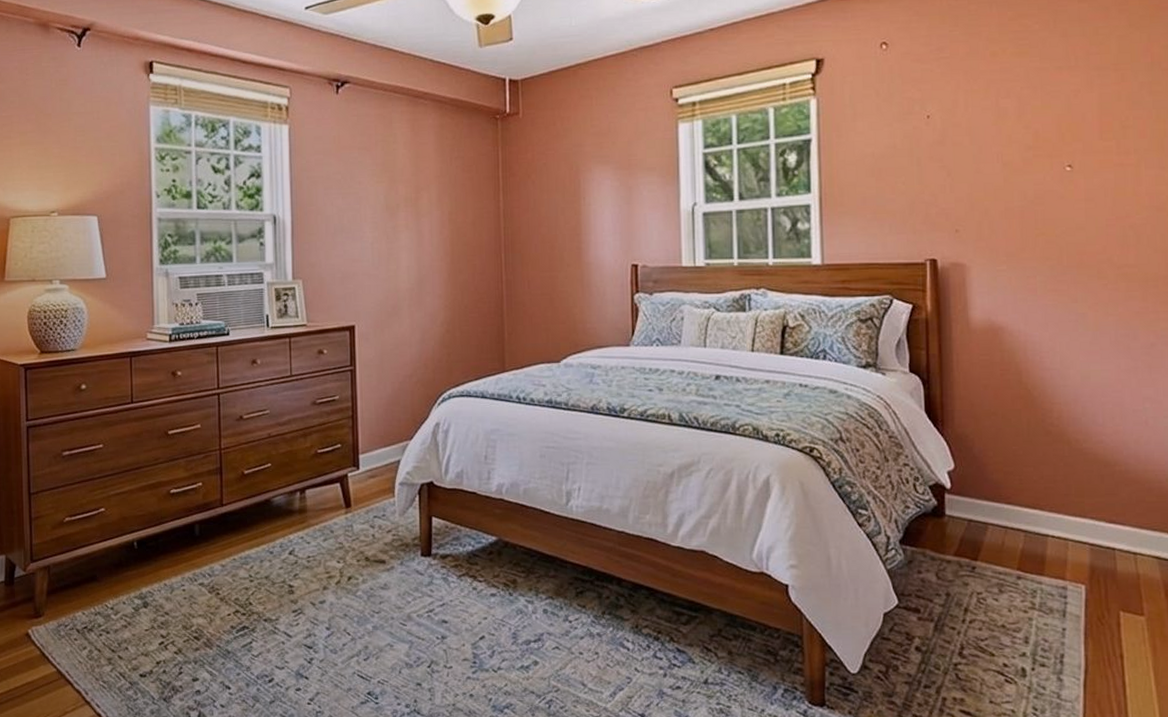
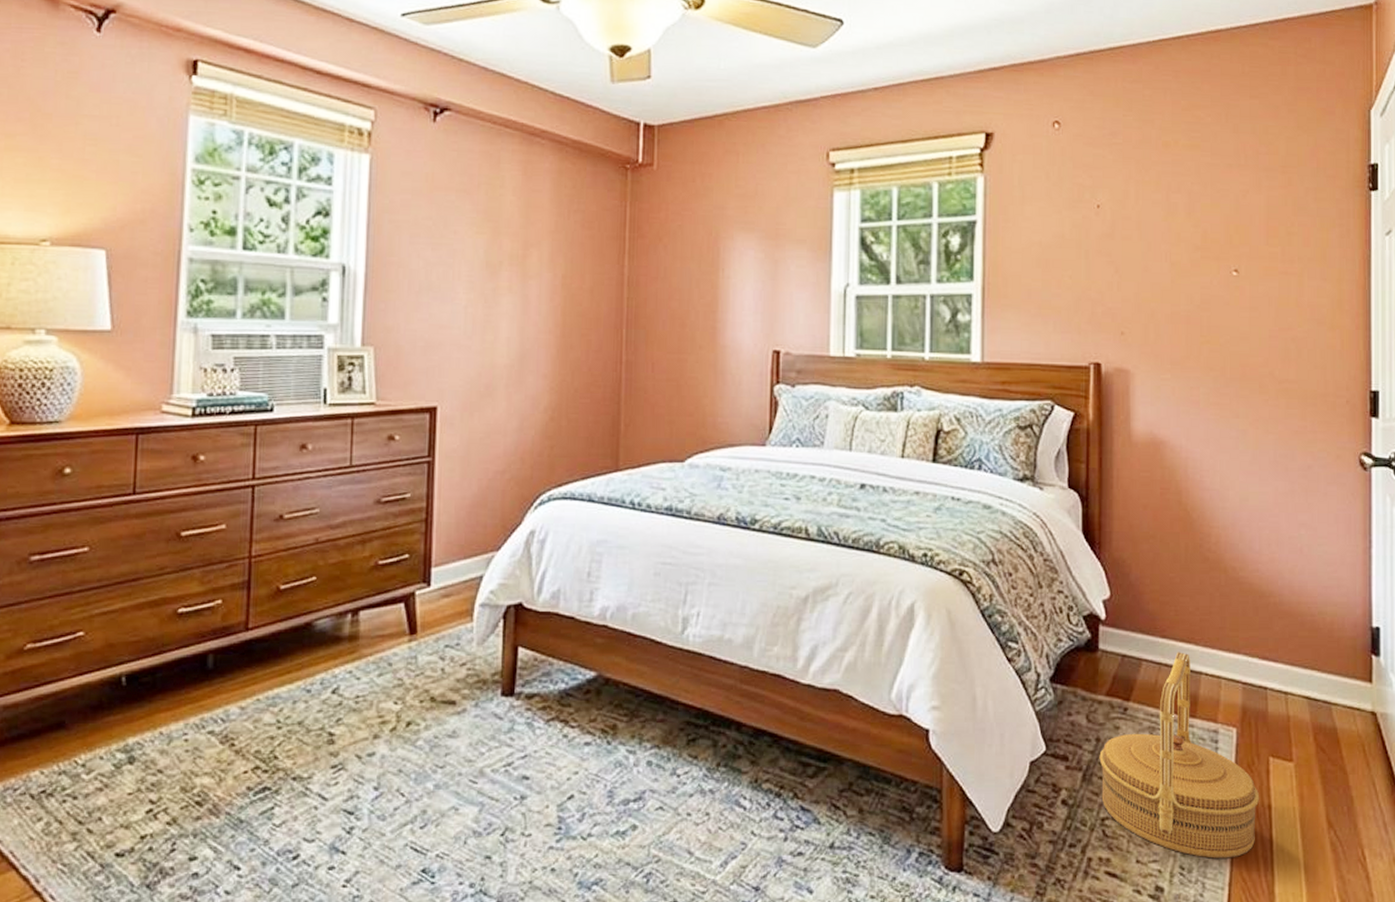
woven basket: none [950,517,1111,701] -> present [1099,652,1260,859]

